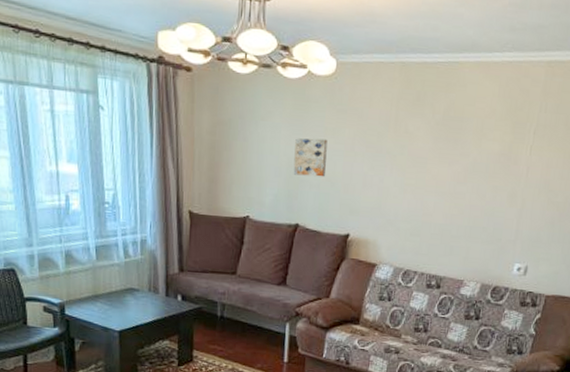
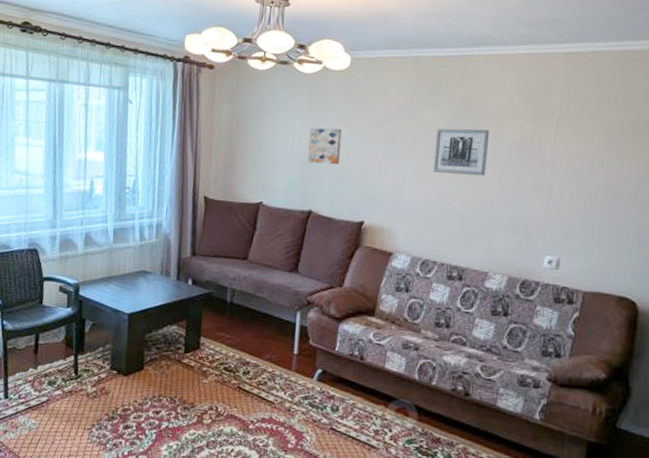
wall art: none [415,139,471,188] -> present [432,128,490,176]

